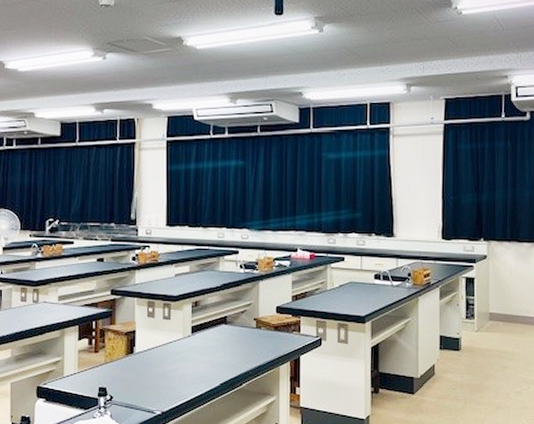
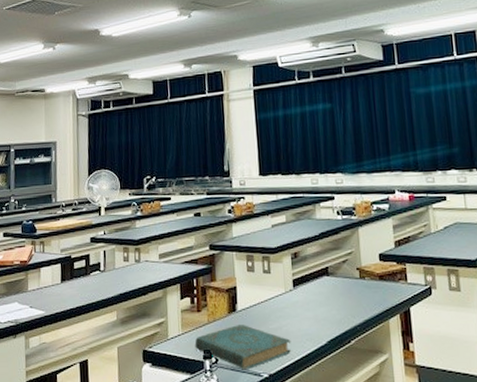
book: none [90,366,186,406] -> present [194,325,291,369]

